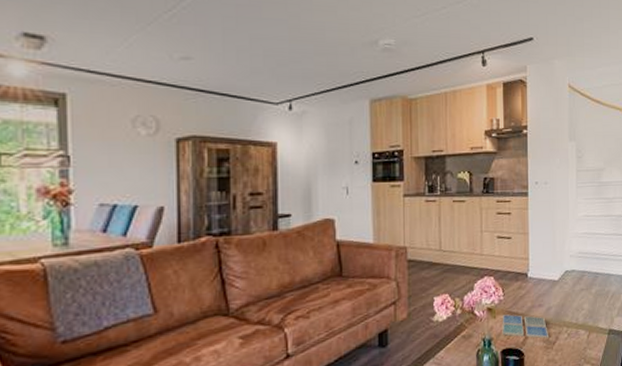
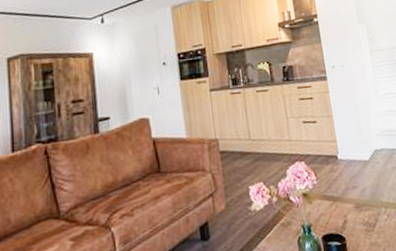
drink coaster: present [502,314,550,339] -> none [318,198,369,222]

